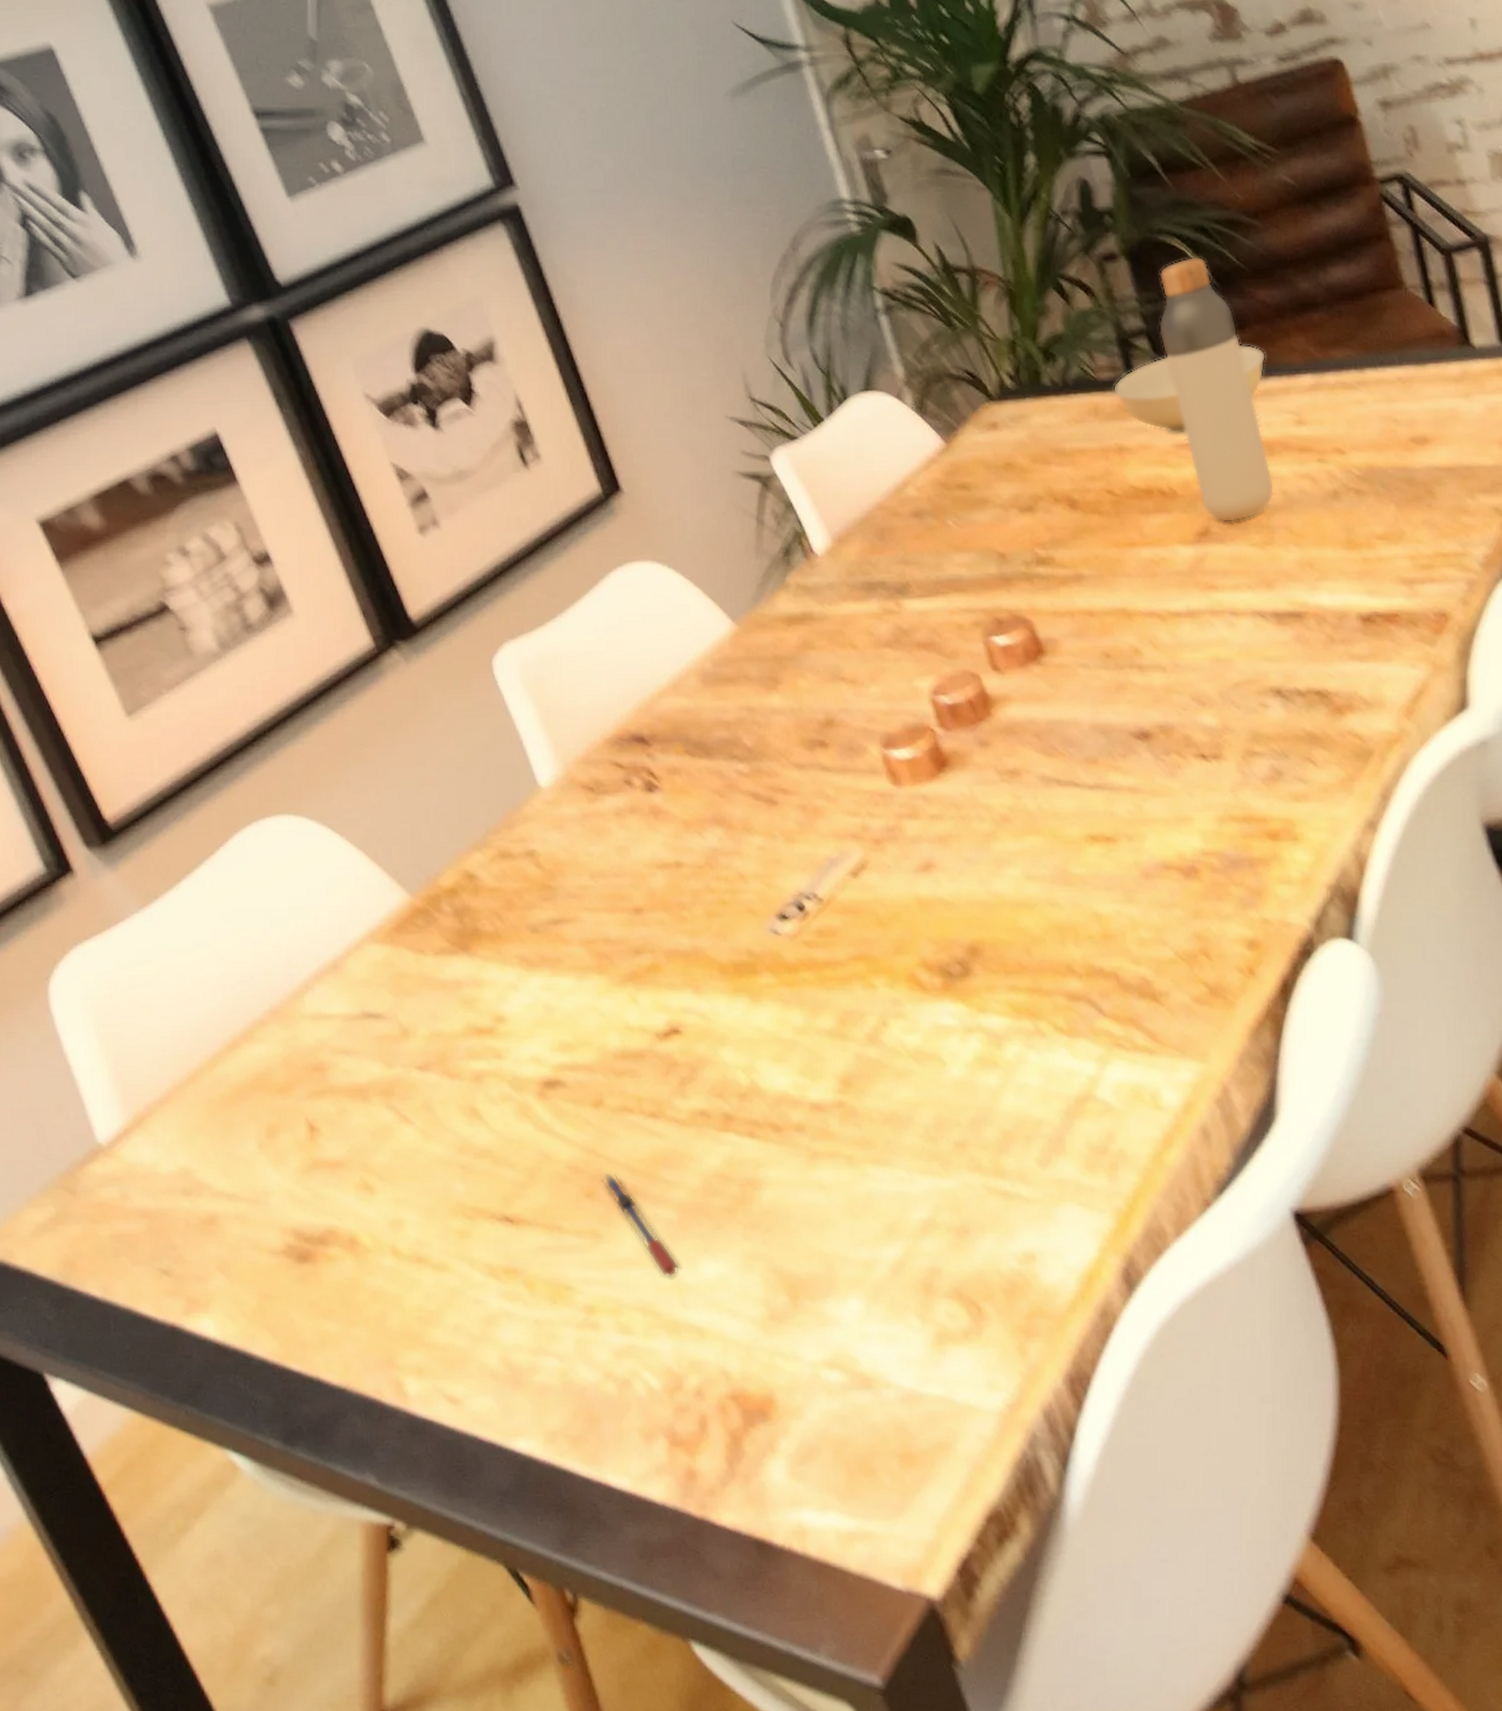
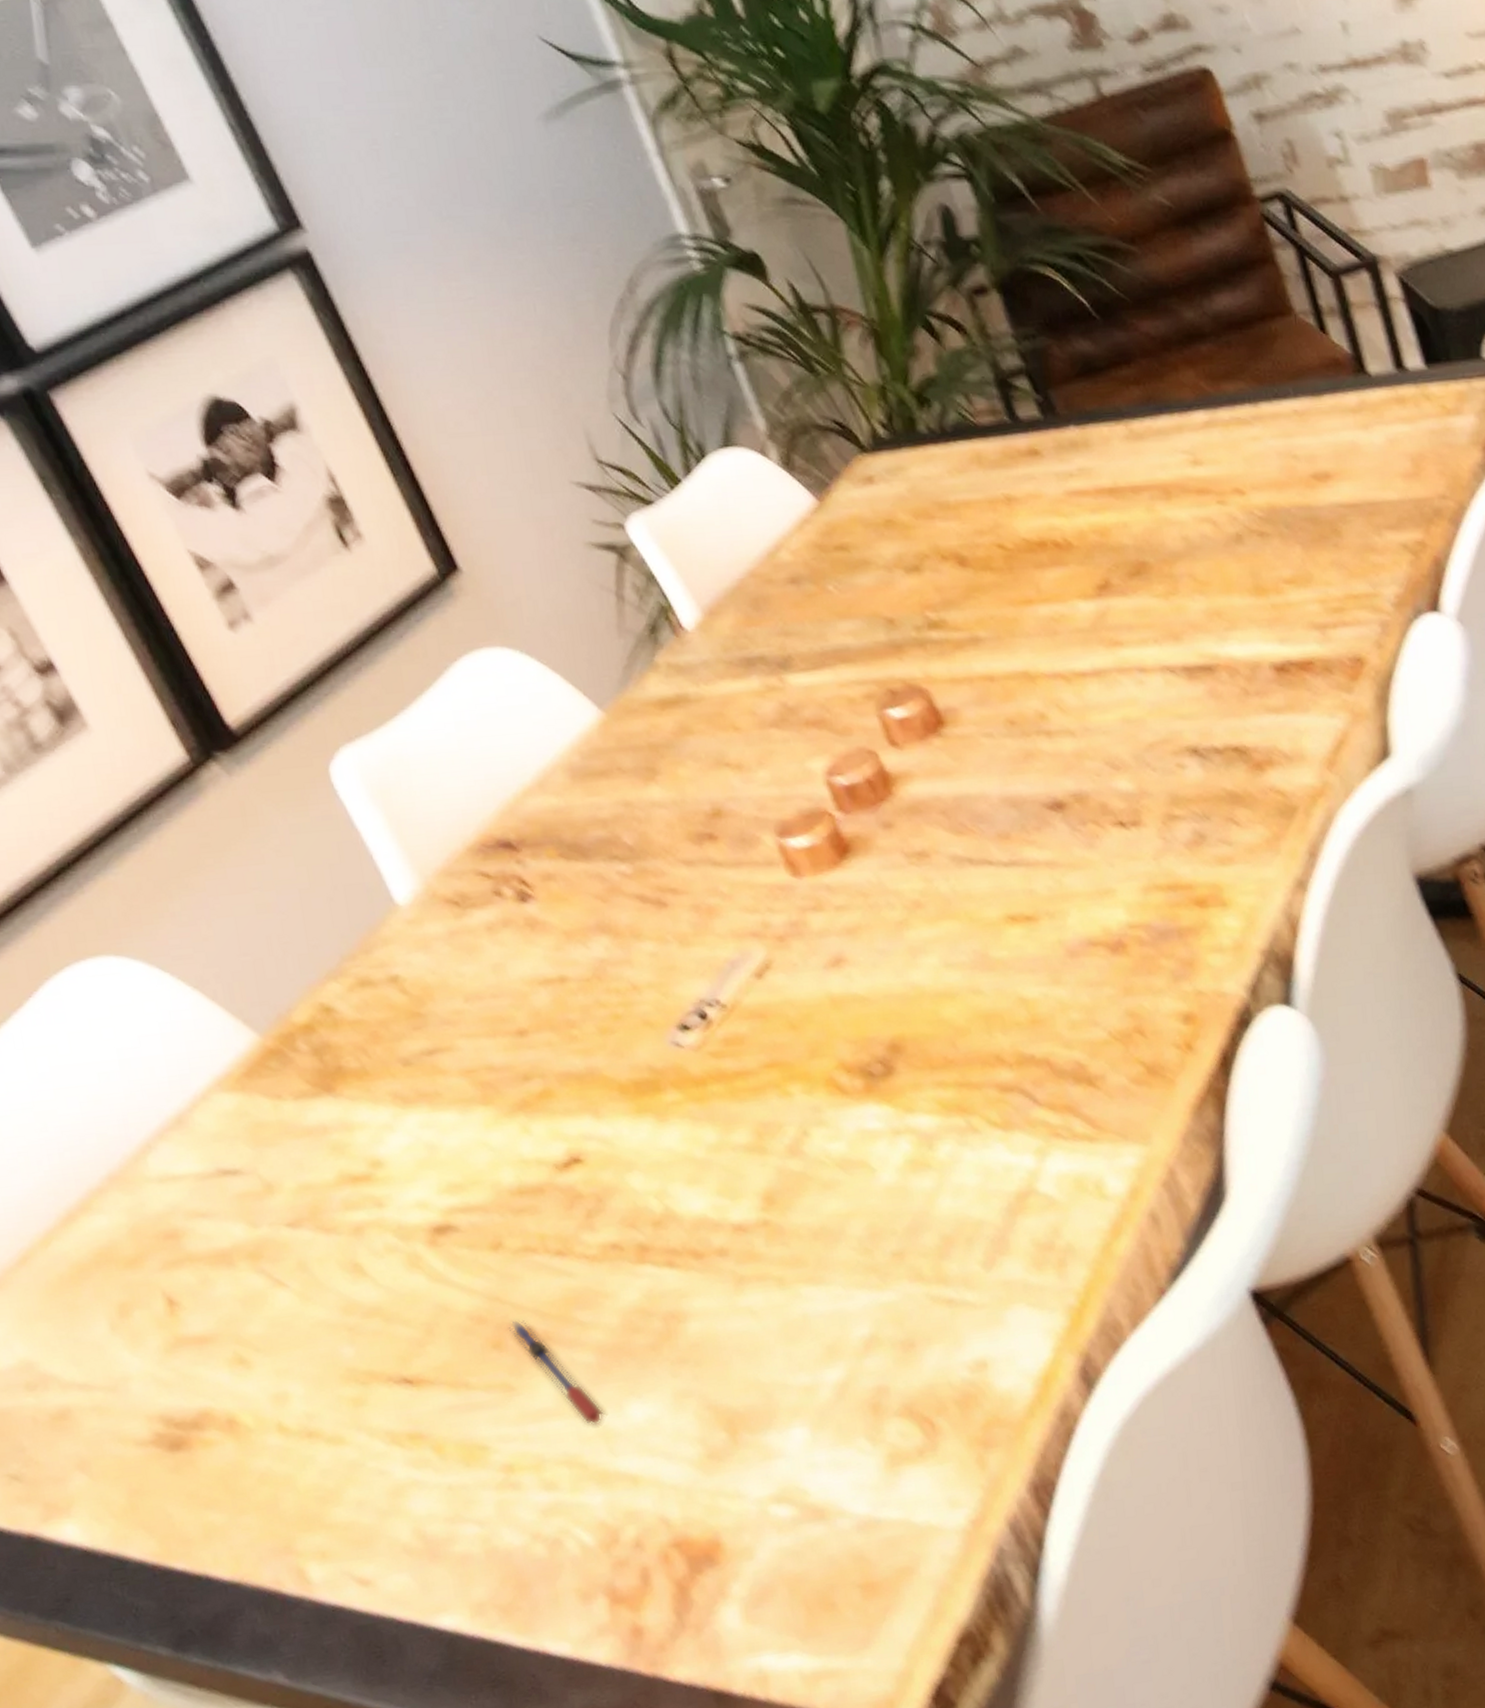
bowl: present [1112,344,1266,434] -> none [994,380,1155,480]
bottle: present [1159,256,1274,522] -> none [1035,287,1175,573]

